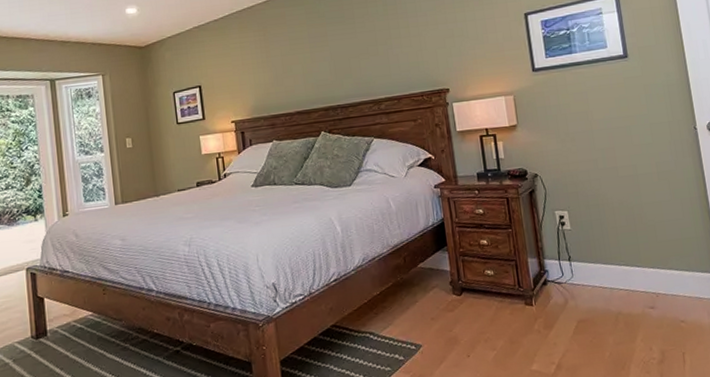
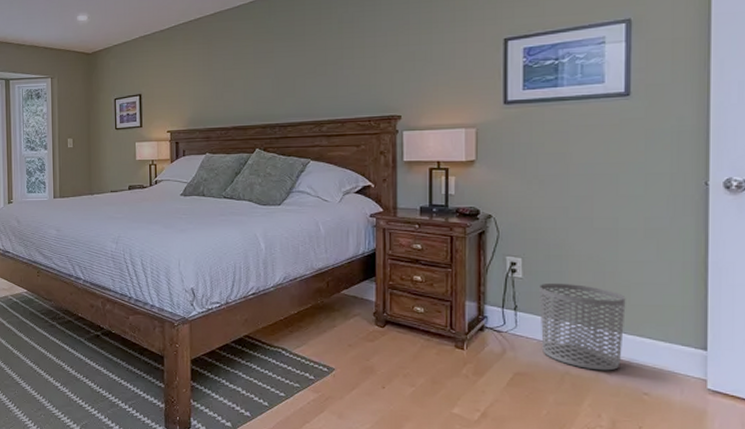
waste bin: none [585,229,660,307] -> present [540,282,626,371]

